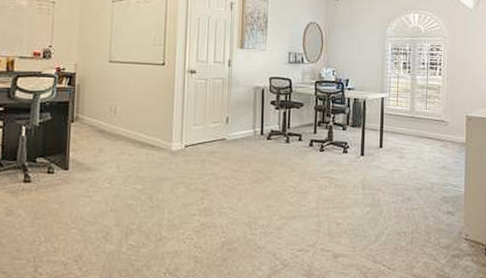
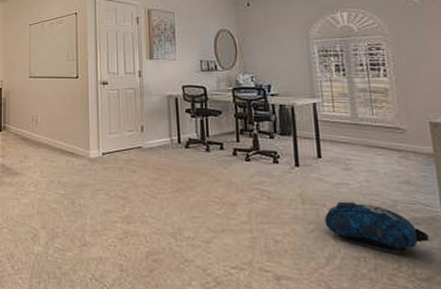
backpack: none [379,185,453,227] -> present [324,201,430,254]

